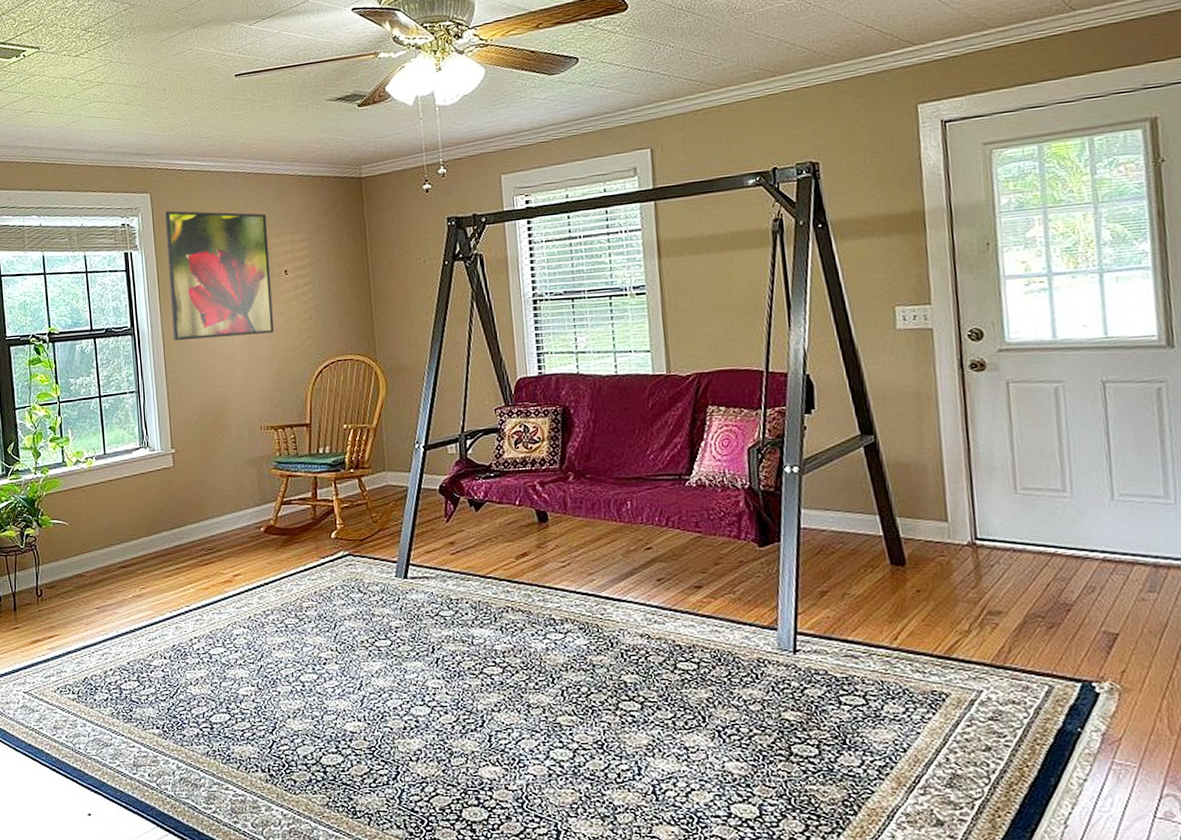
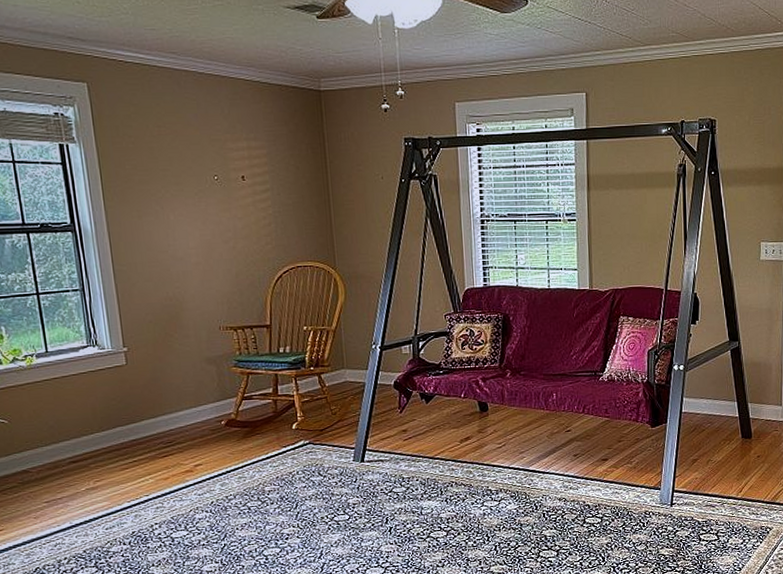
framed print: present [165,210,274,341] -> none [106,104,232,240]

